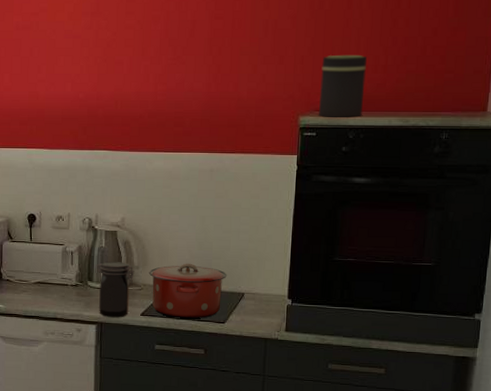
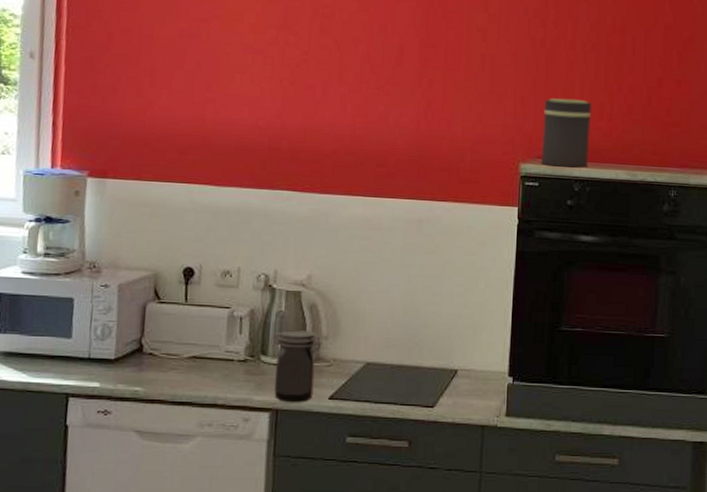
casserole: present [148,263,227,319] -> none [340,332,437,403]

